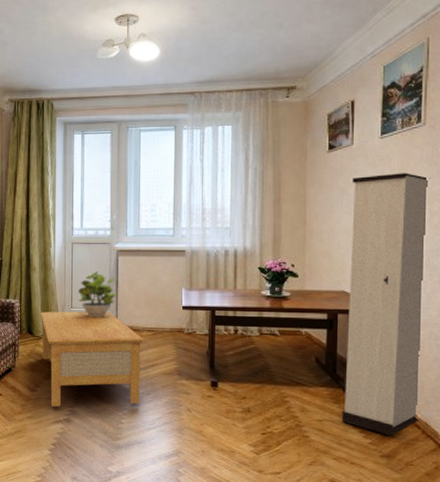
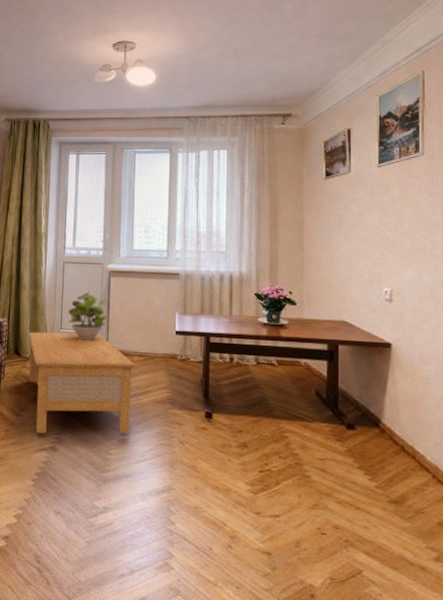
cabinet: present [341,173,431,436] -> none [345,202,431,479]

